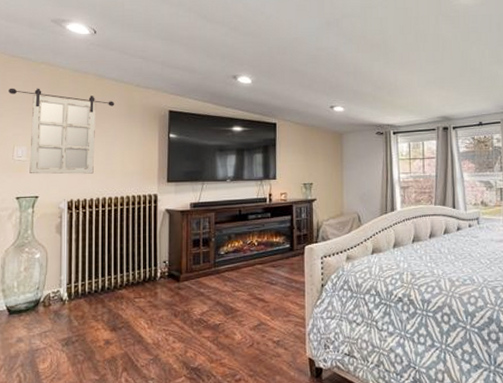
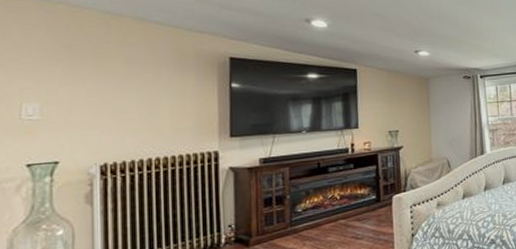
home mirror: present [8,88,115,174] -> none [11,32,160,136]

